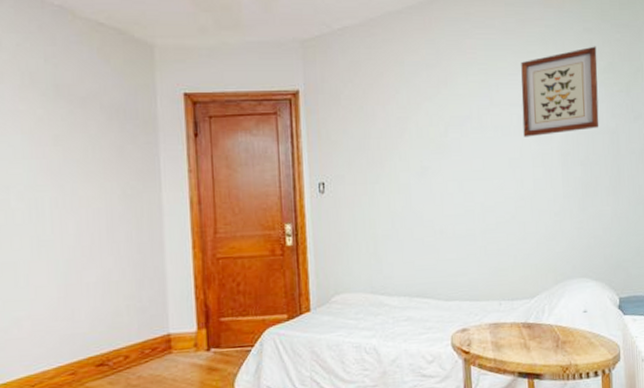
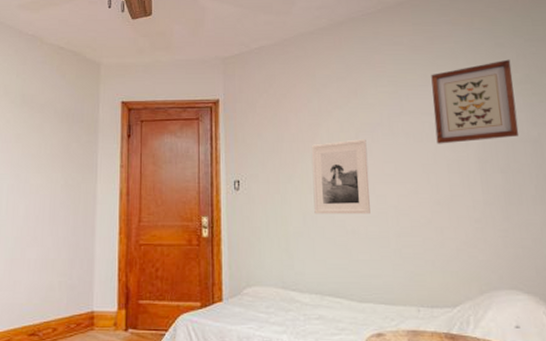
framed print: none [399,133,458,215] -> present [311,139,371,214]

